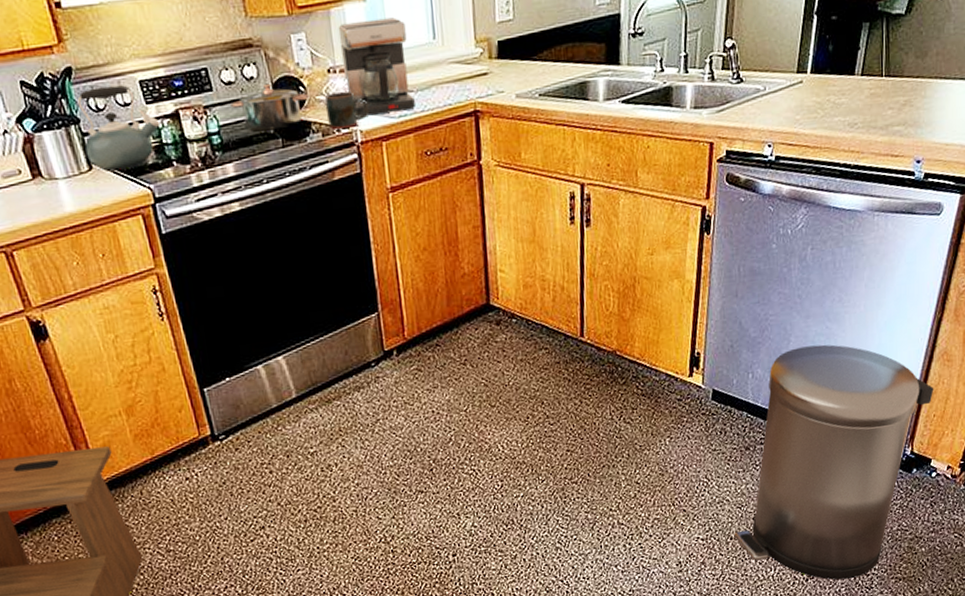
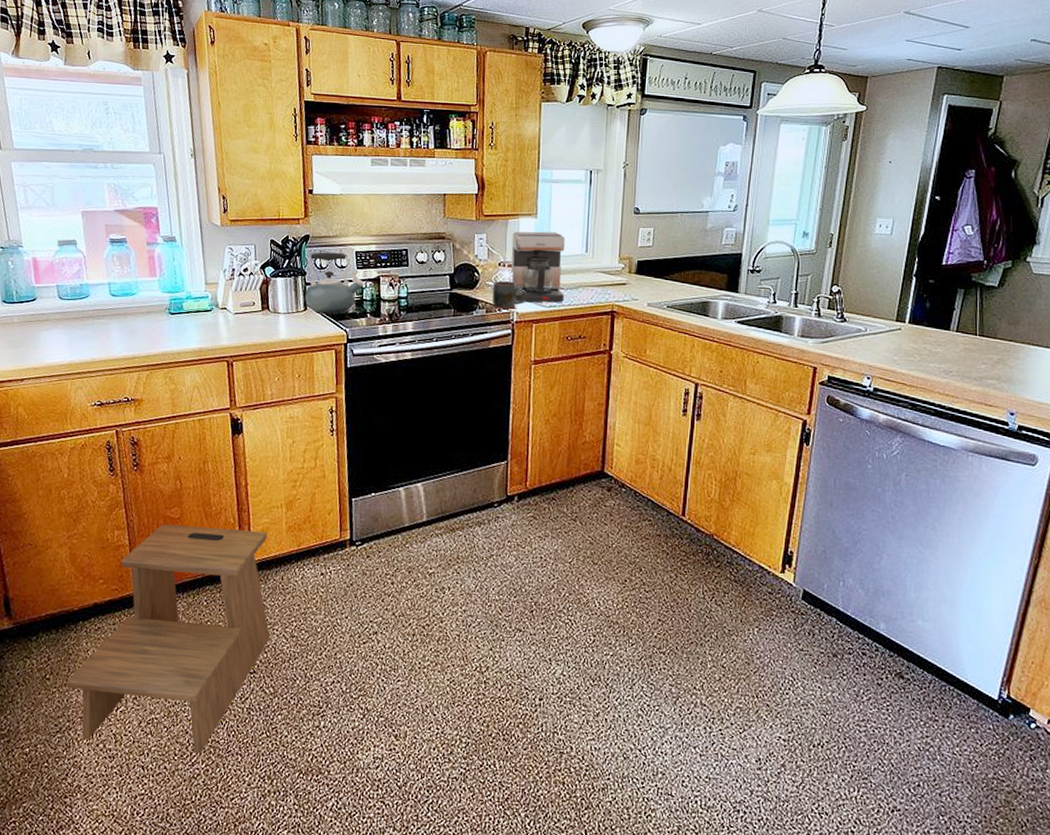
cooking pot: present [230,83,310,132] -> none [420,267,481,302]
pedal bin: present [734,344,934,580] -> none [817,565,1032,821]

